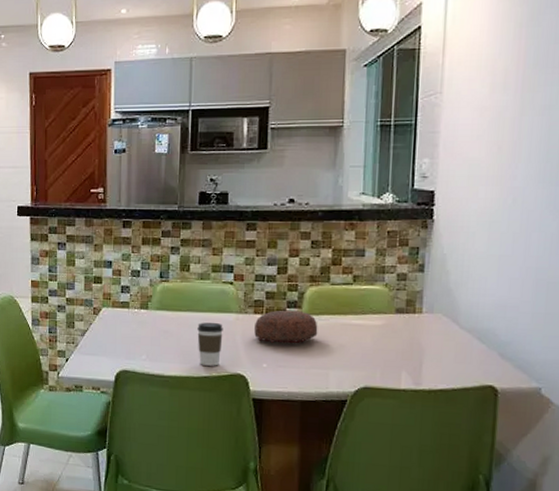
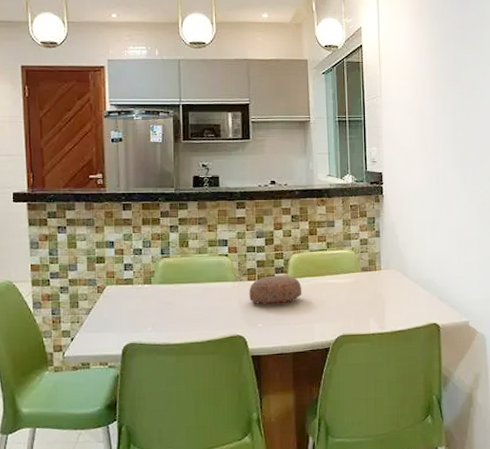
coffee cup: present [197,322,223,366] -> none [198,292,222,331]

